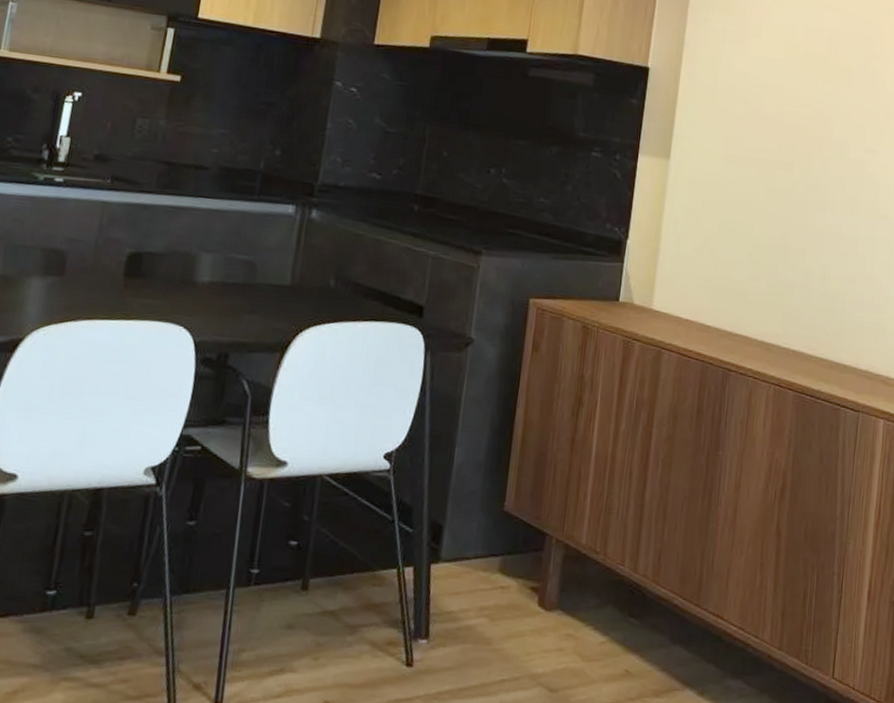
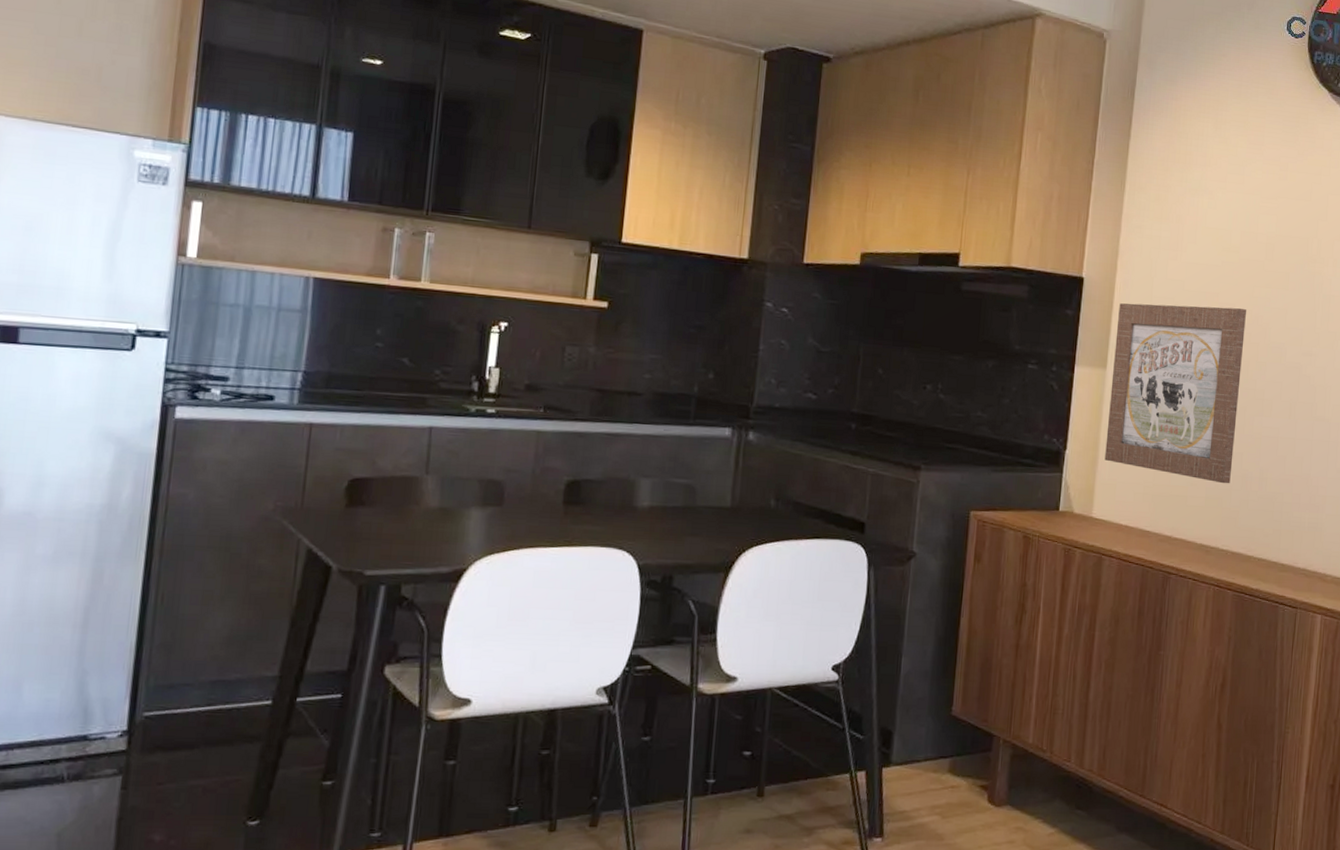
wall art: none [666,94,810,280] -> present [1105,303,1246,484]

